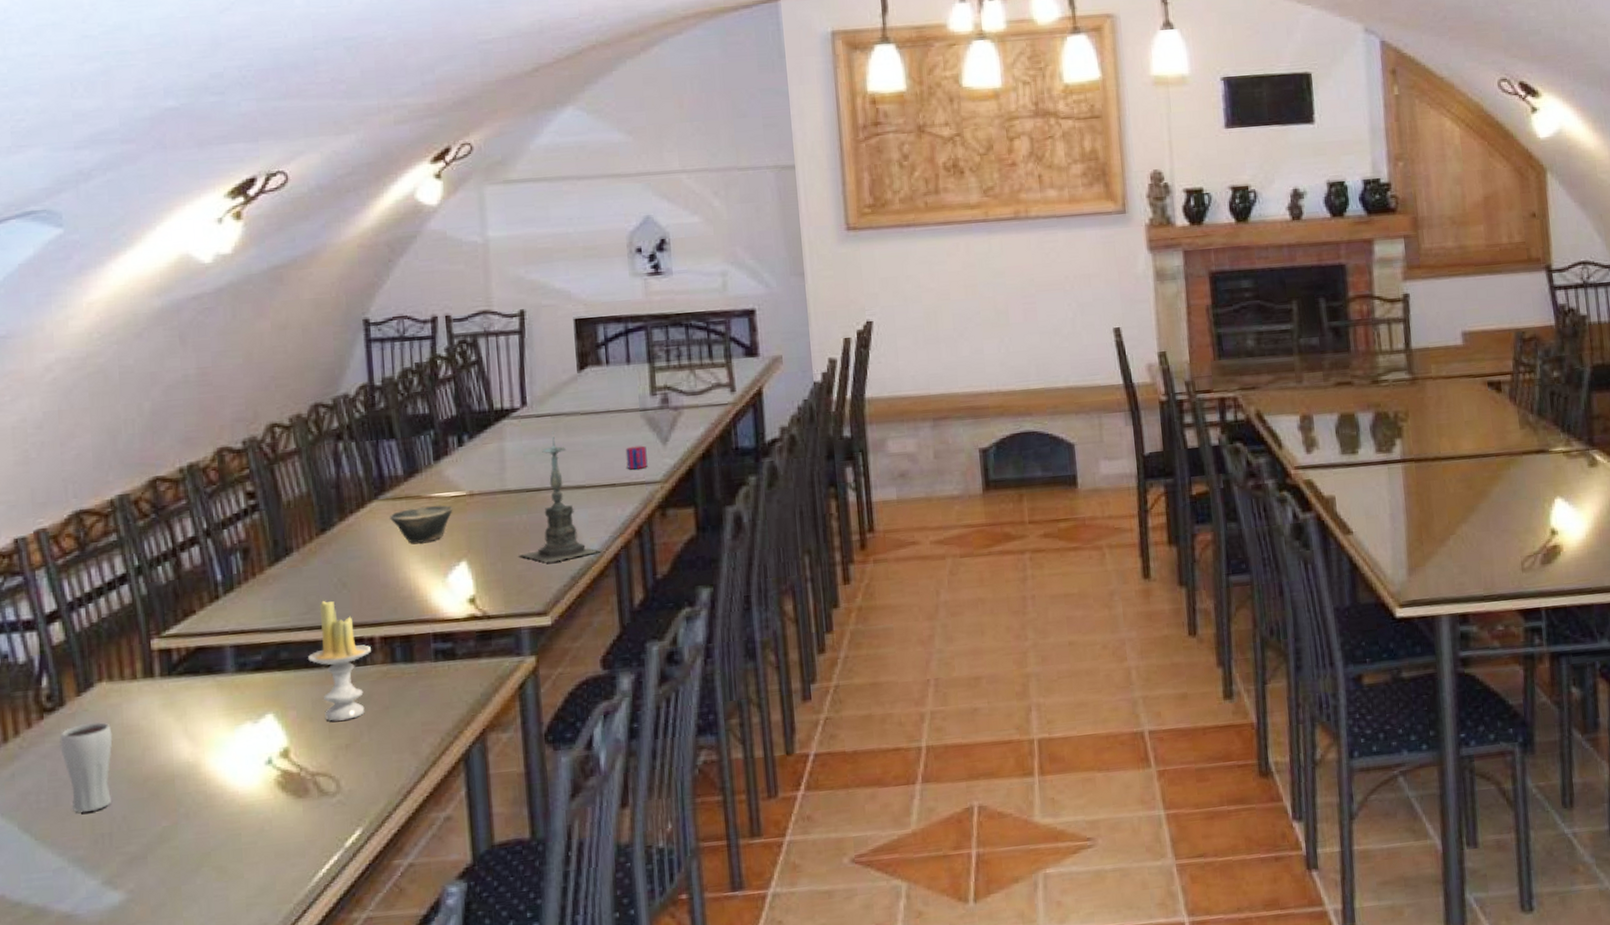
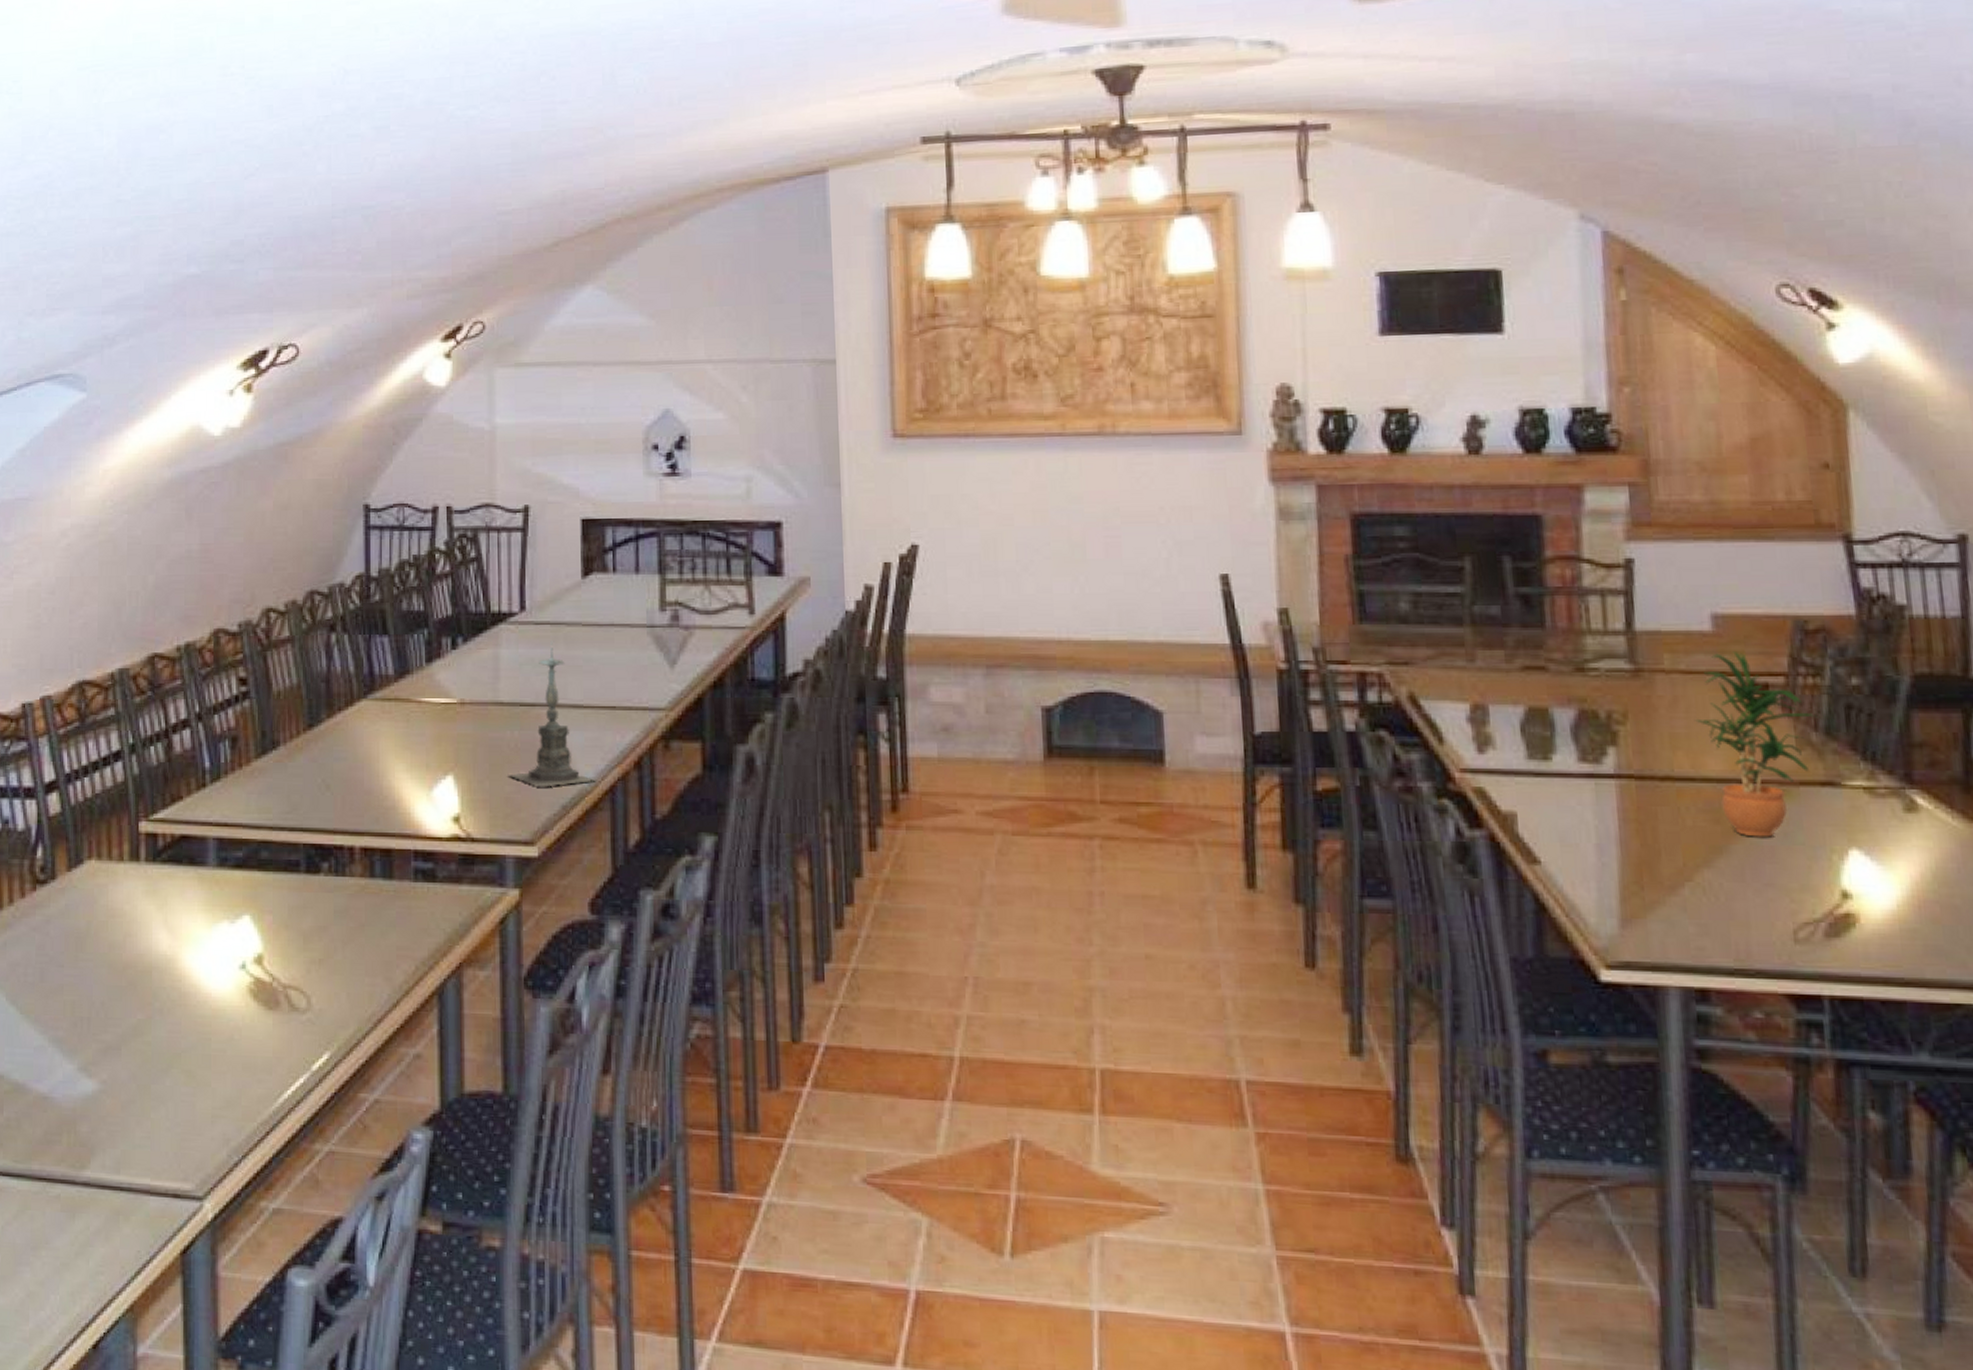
drinking glass: present [59,722,113,813] -> none [49,900,97,992]
candle: present [308,600,371,721] -> none [288,800,350,933]
bowl: present [390,505,454,543] -> none [378,711,444,750]
mug: present [625,445,648,470] -> none [629,666,652,692]
potted plant: none [1453,359,1532,497] -> present [1695,652,1817,837]

